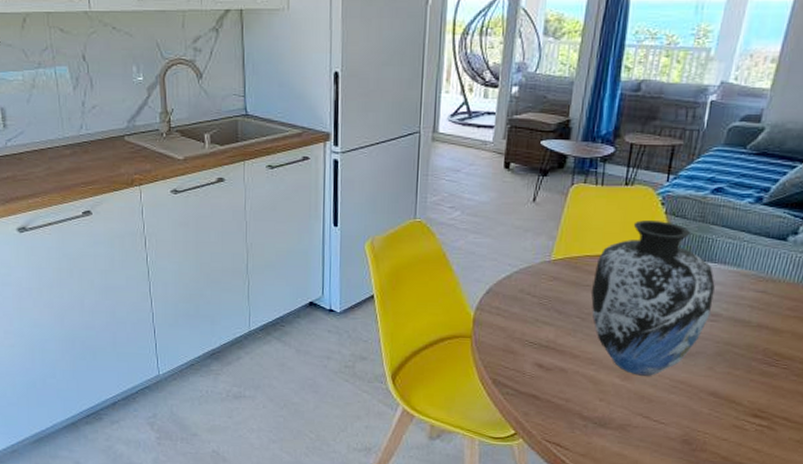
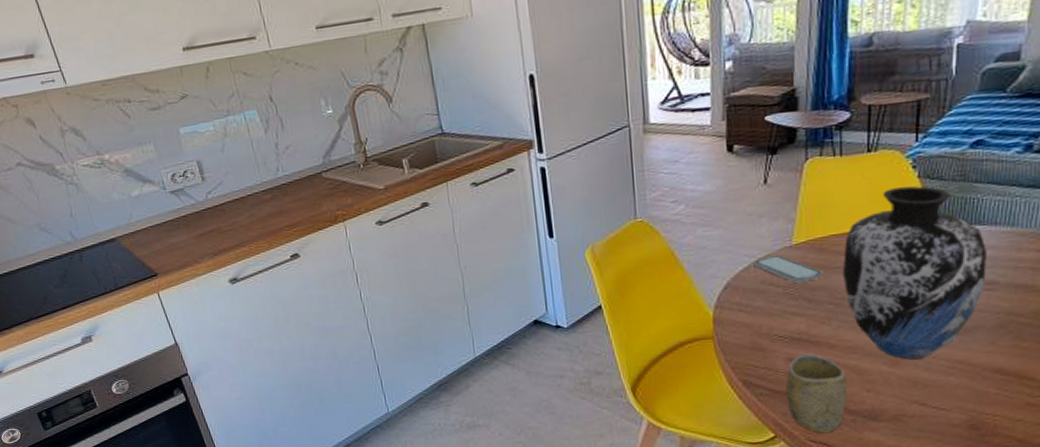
smartphone: none [515,267,575,296] -> present [753,254,824,284]
cup: none [529,361,584,435] -> present [786,354,847,434]

